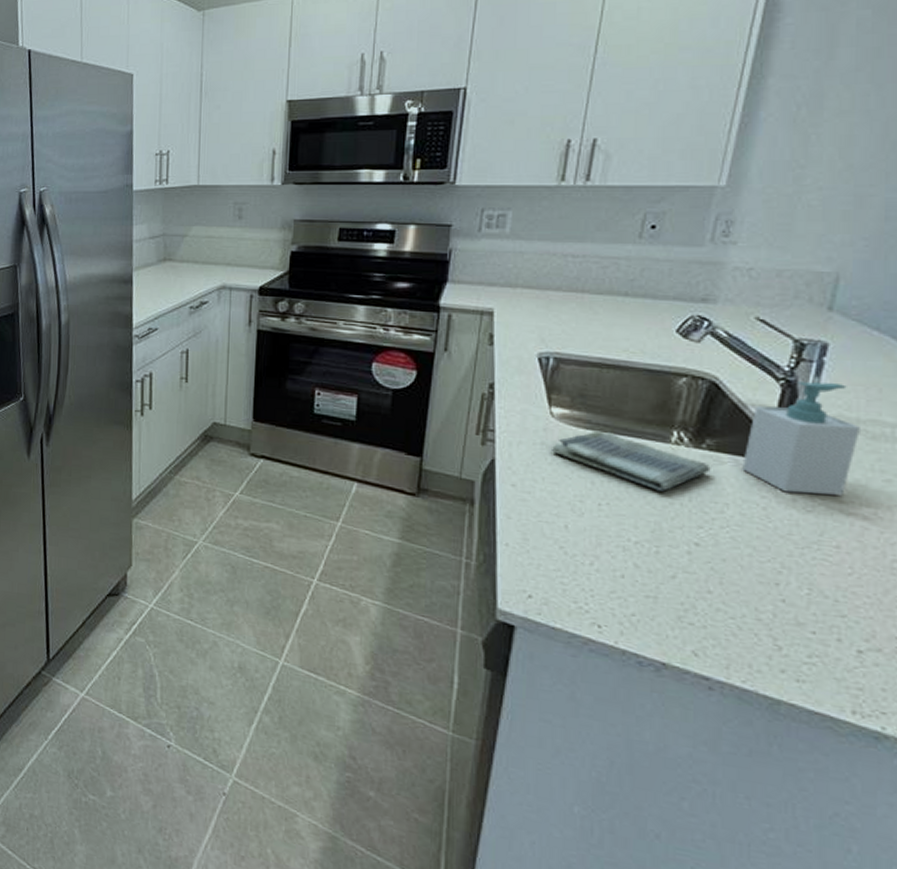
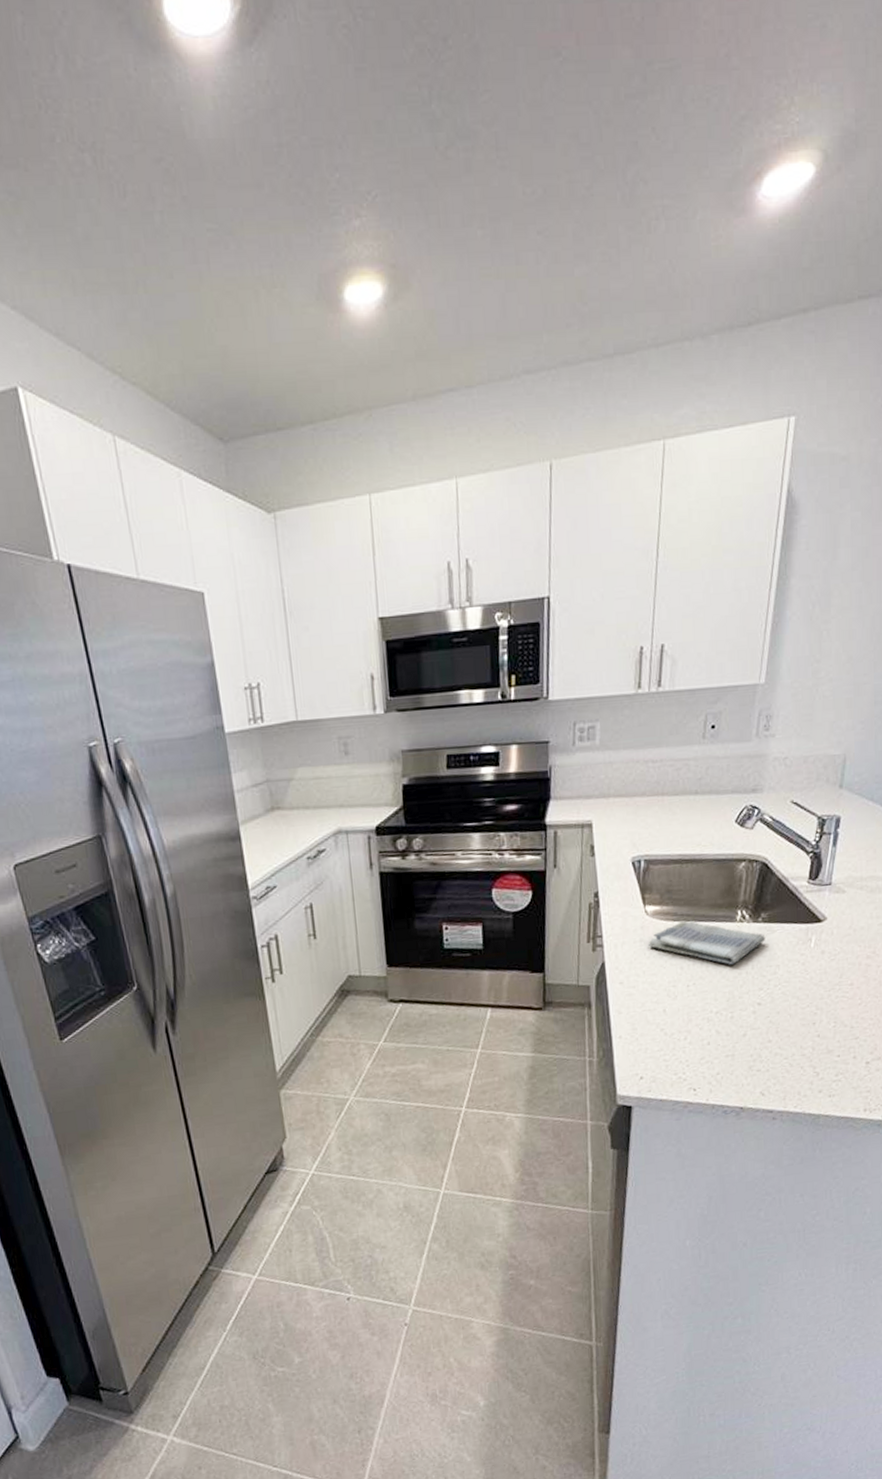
soap bottle: present [742,382,860,495] -> none [787,850,863,948]

